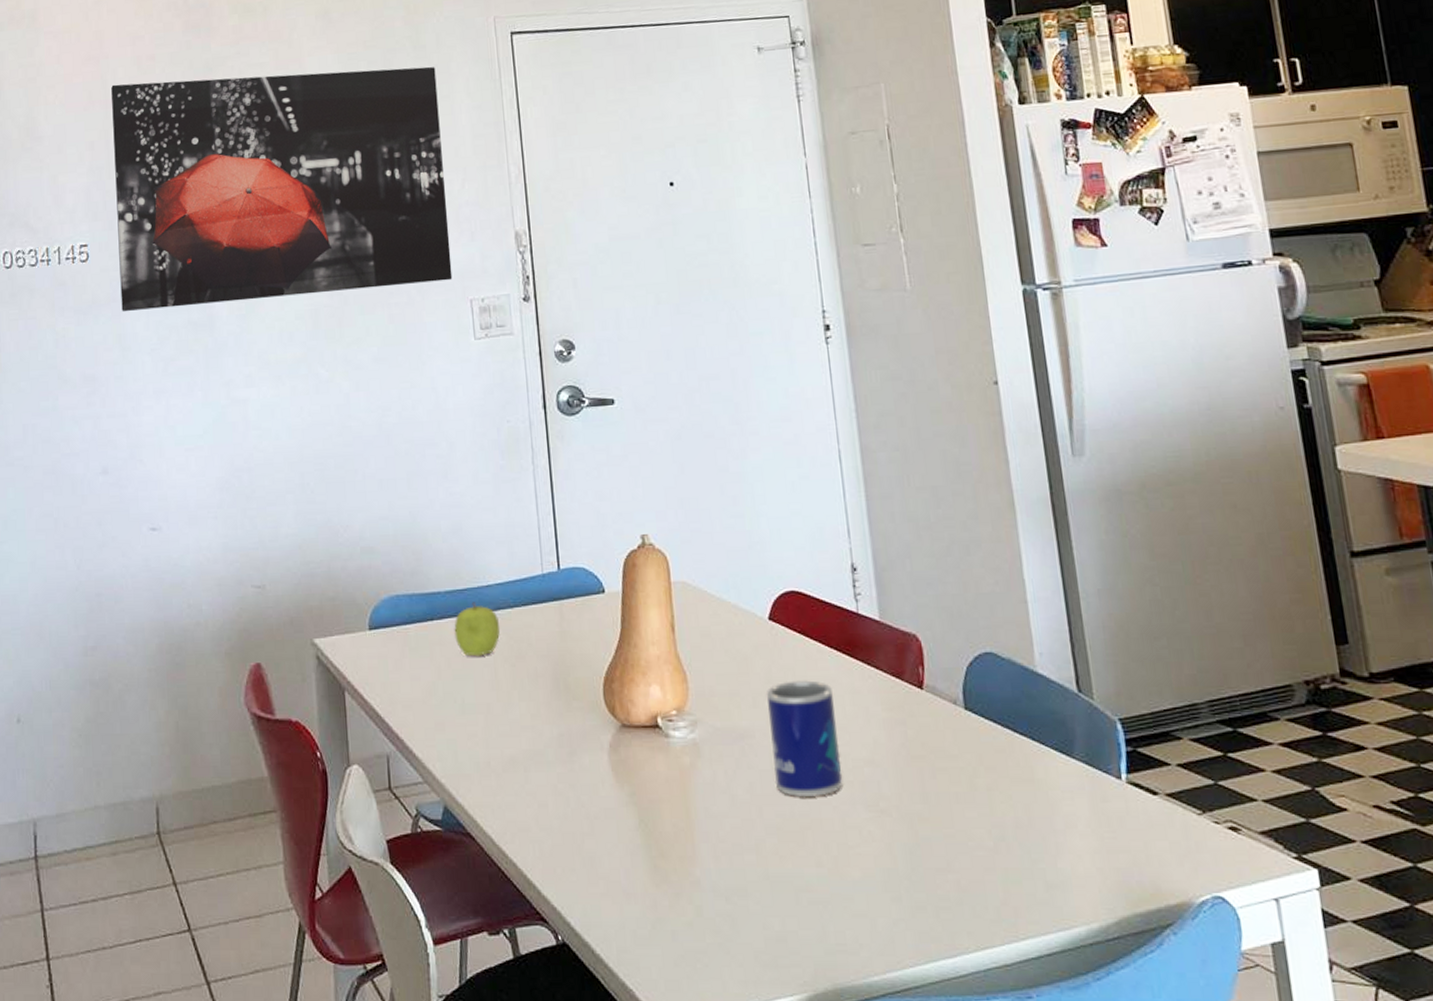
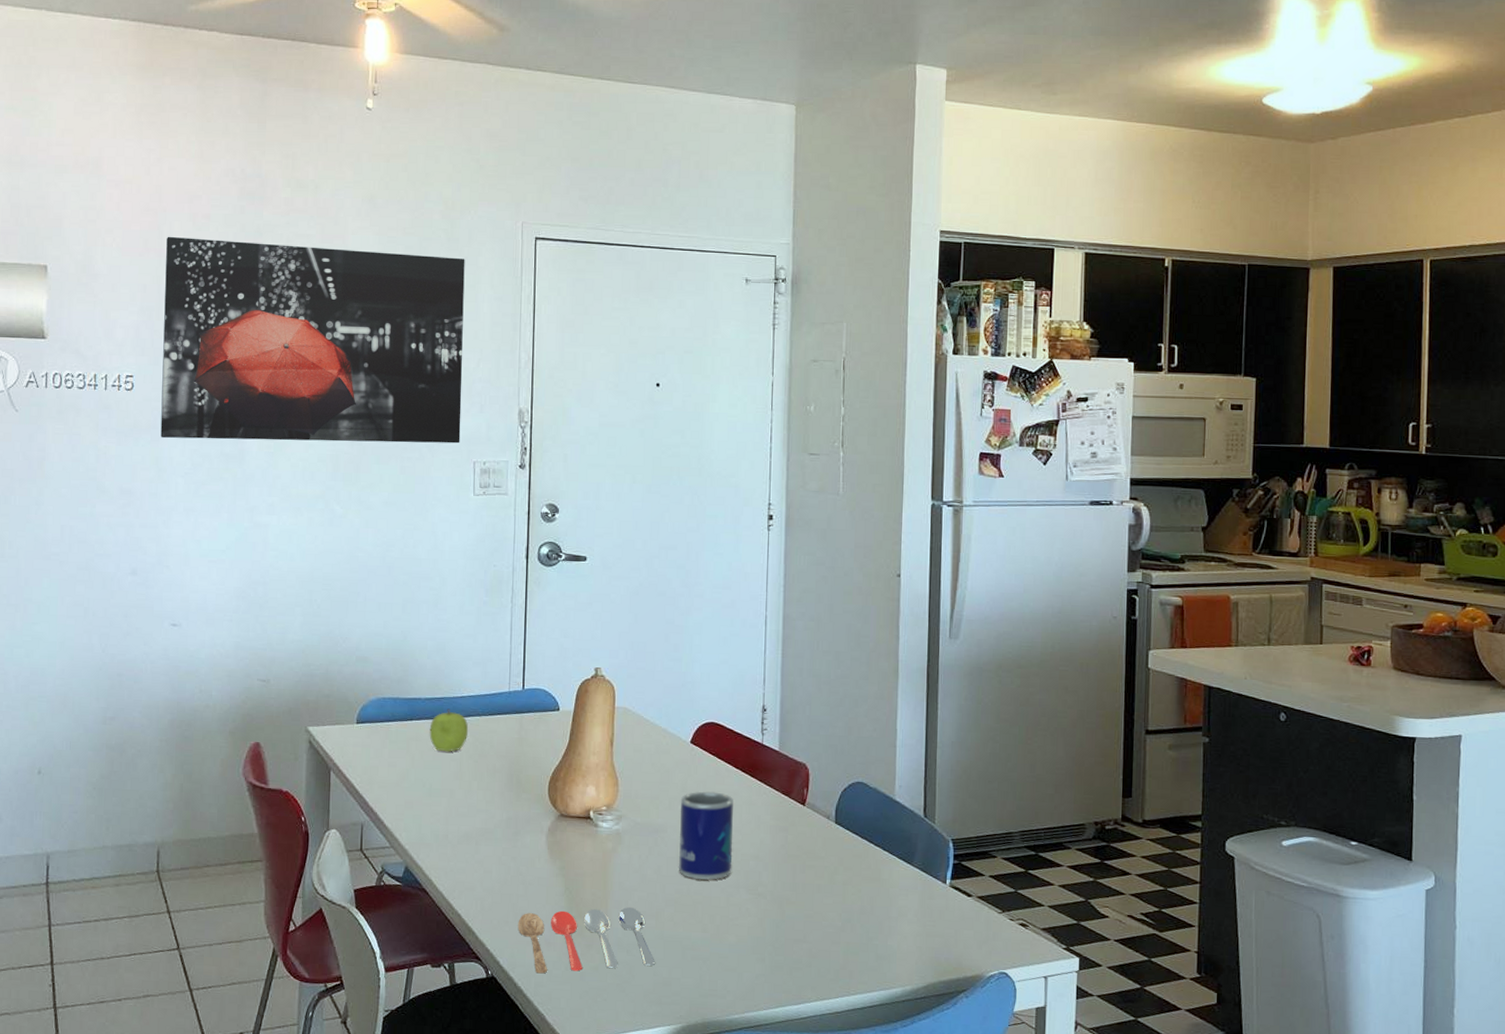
cooking utensil: none [586,840,763,936] -> present [518,907,655,974]

